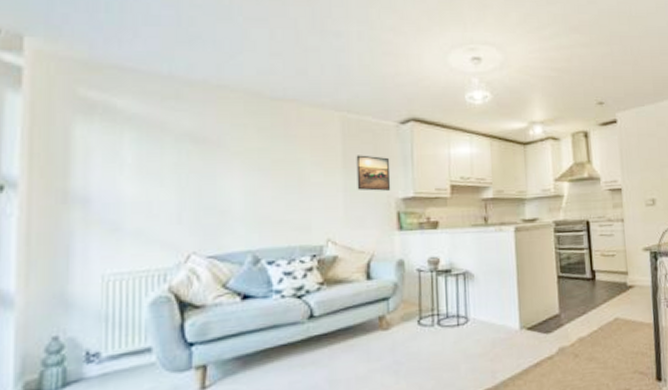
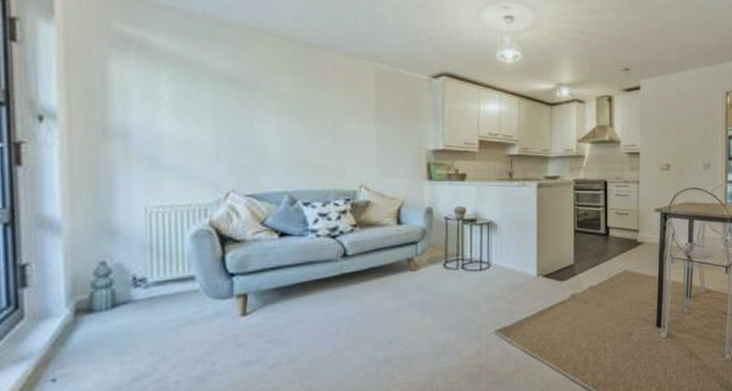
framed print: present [356,155,391,191] -> none [389,106,422,142]

